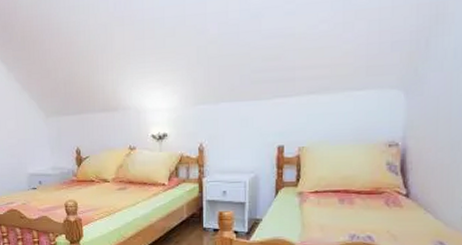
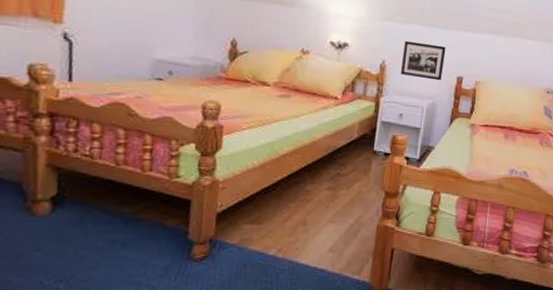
picture frame: none [219,118,262,154] -> present [401,40,446,81]

